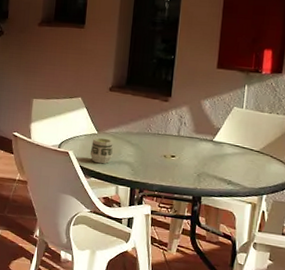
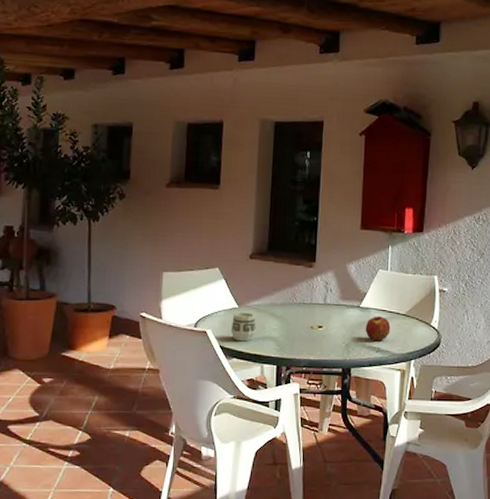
apple: none [217,150,243,175] -> present [365,316,391,342]

